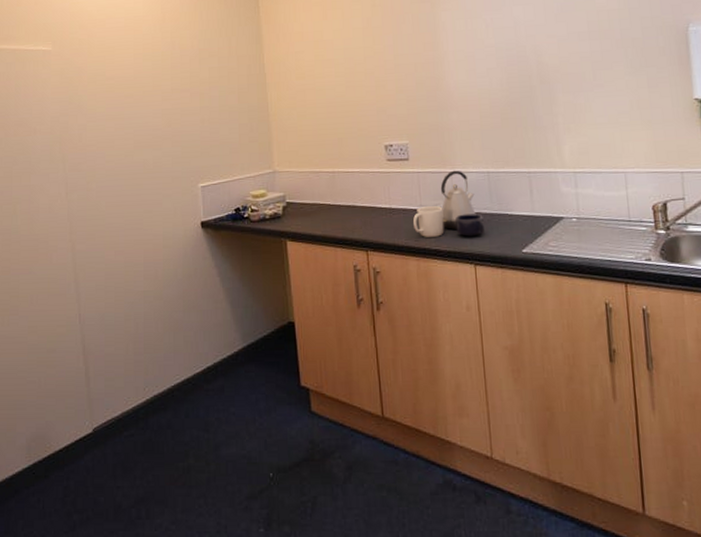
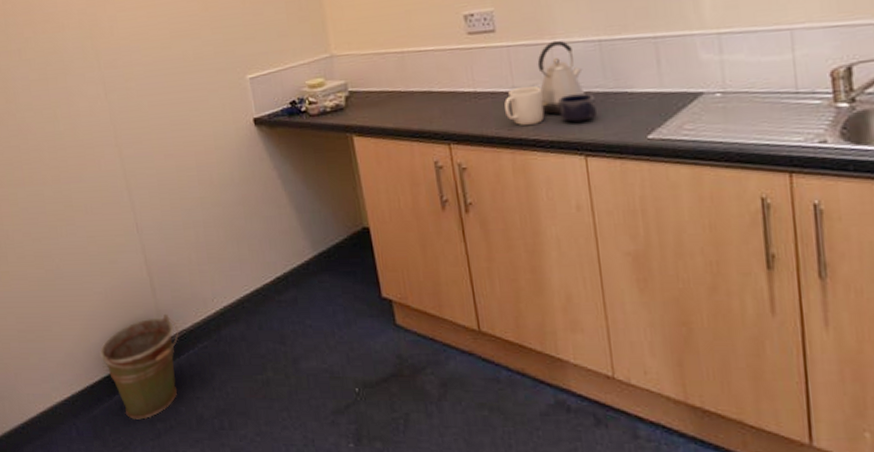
bucket: none [24,402,108,512] -> present [99,313,179,420]

